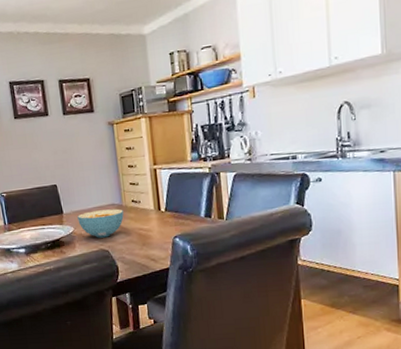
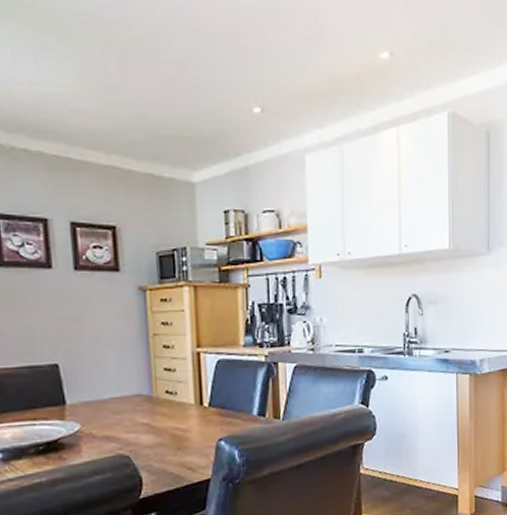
cereal bowl: present [77,208,124,238] -> none [87,401,154,440]

